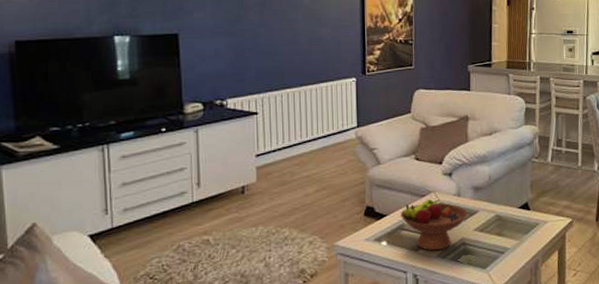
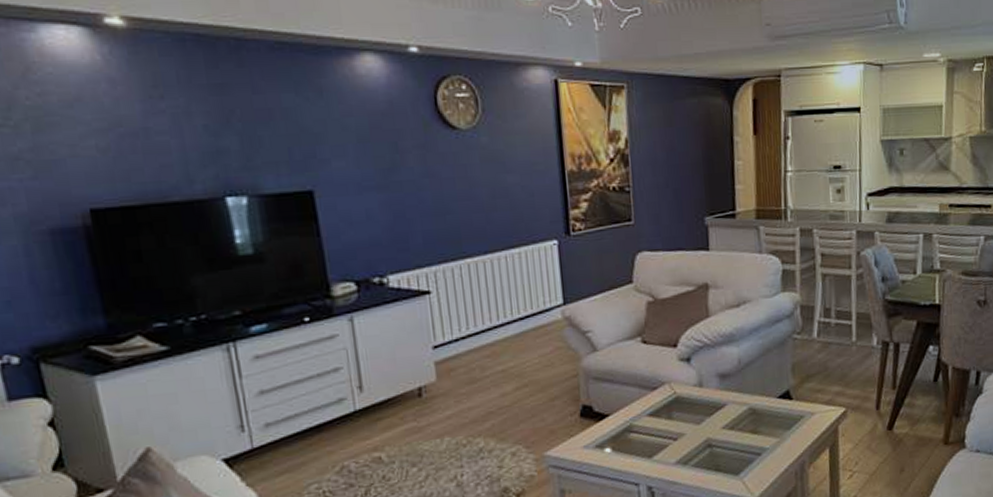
fruit bowl: present [401,198,468,251] -> none [627,391,713,457]

